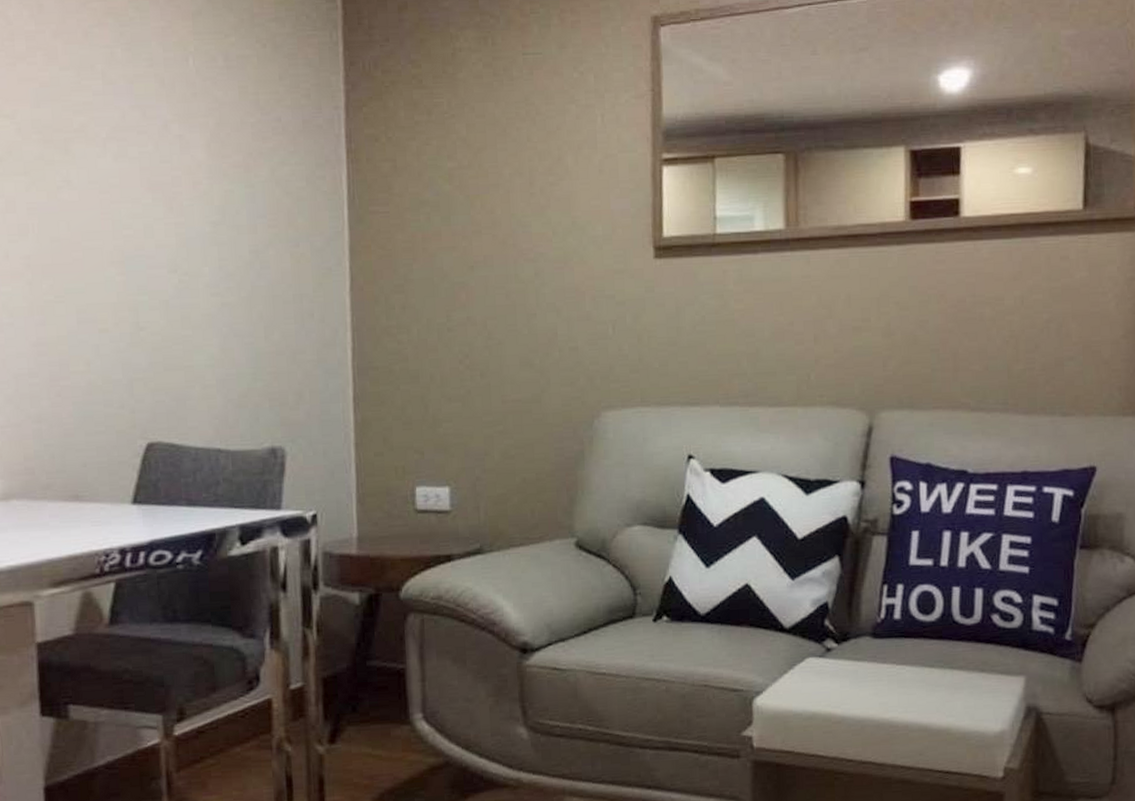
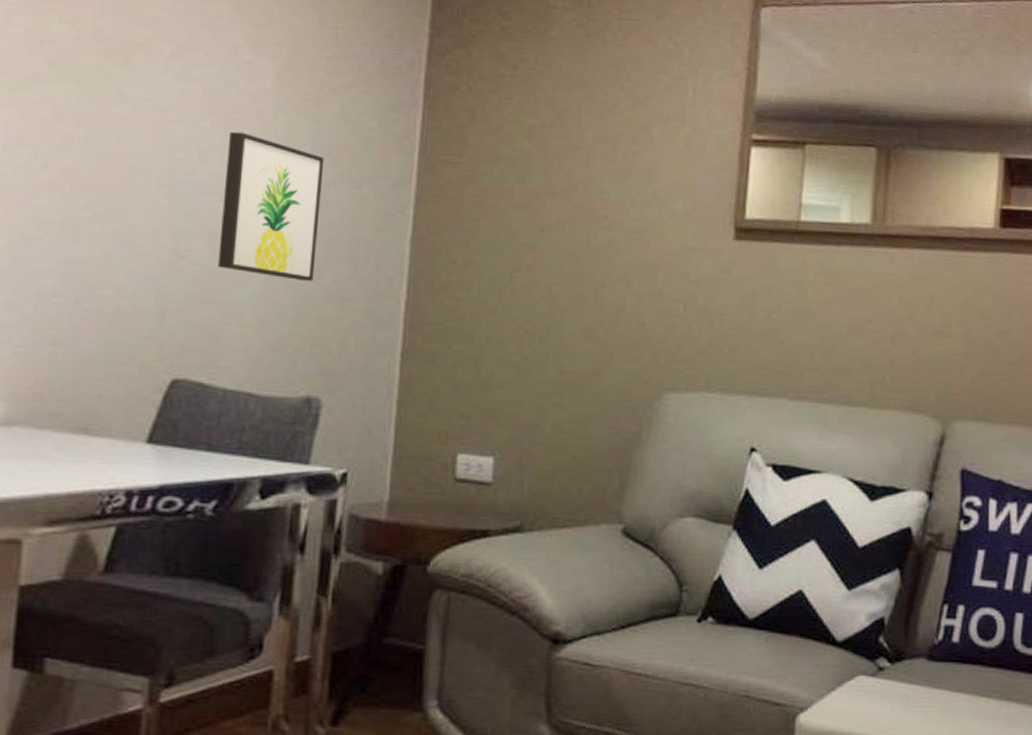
wall art: none [170,204,264,340] -> present [218,131,325,282]

